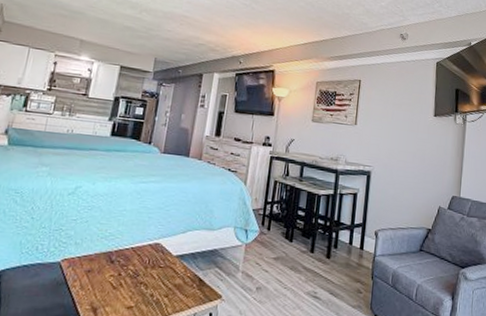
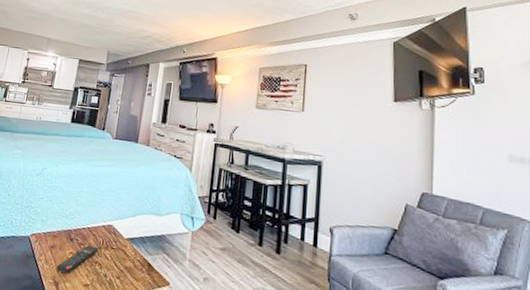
remote control: none [93,266,145,298] -> present [56,245,99,274]

